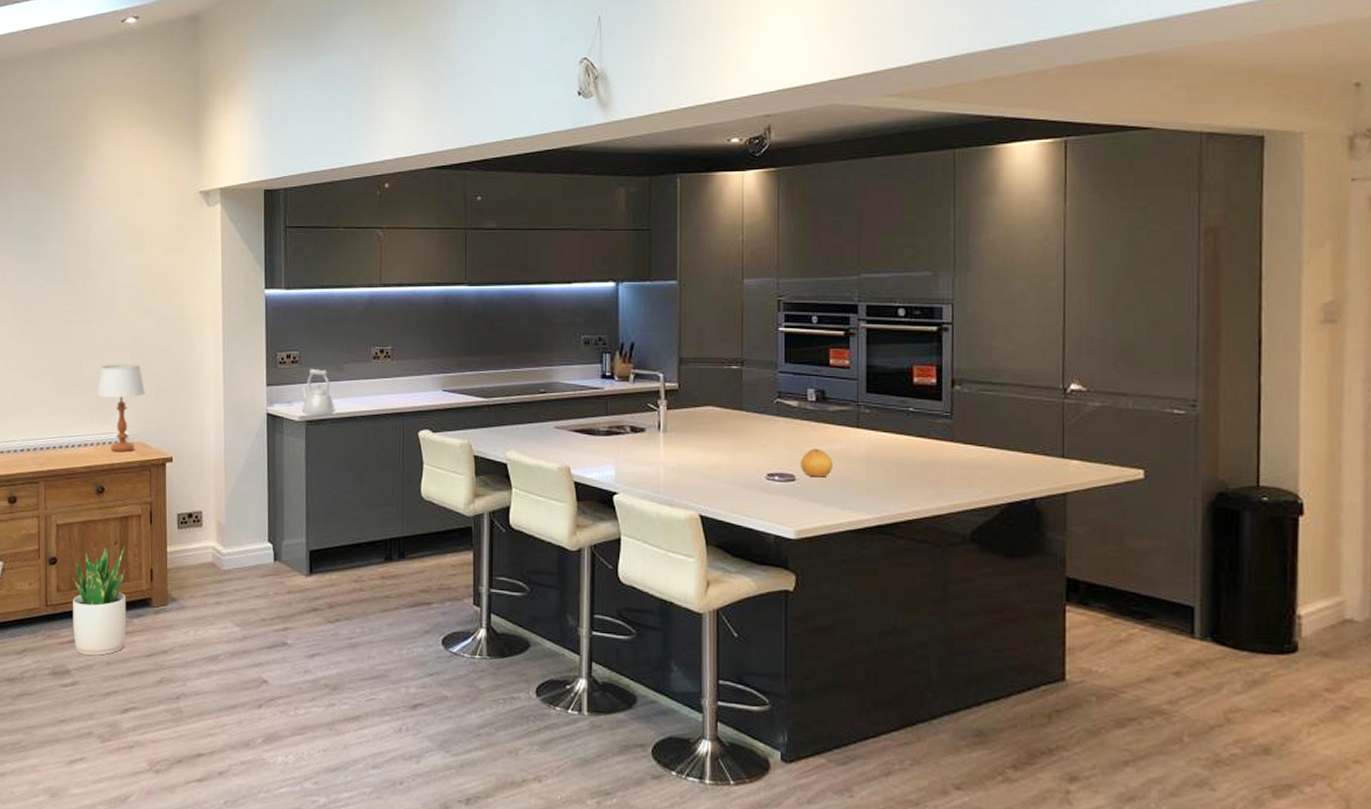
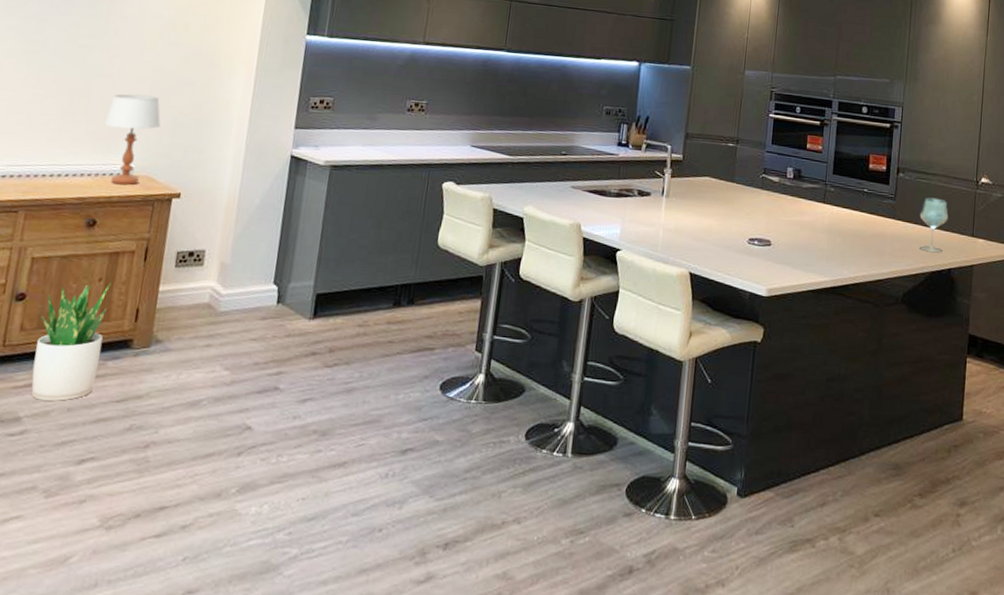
kettle: present [300,368,335,416] -> none [328,115,363,163]
fruit: present [801,448,833,478] -> none [776,218,802,244]
wine glass: none [987,413,1027,480] -> present [920,197,949,253]

